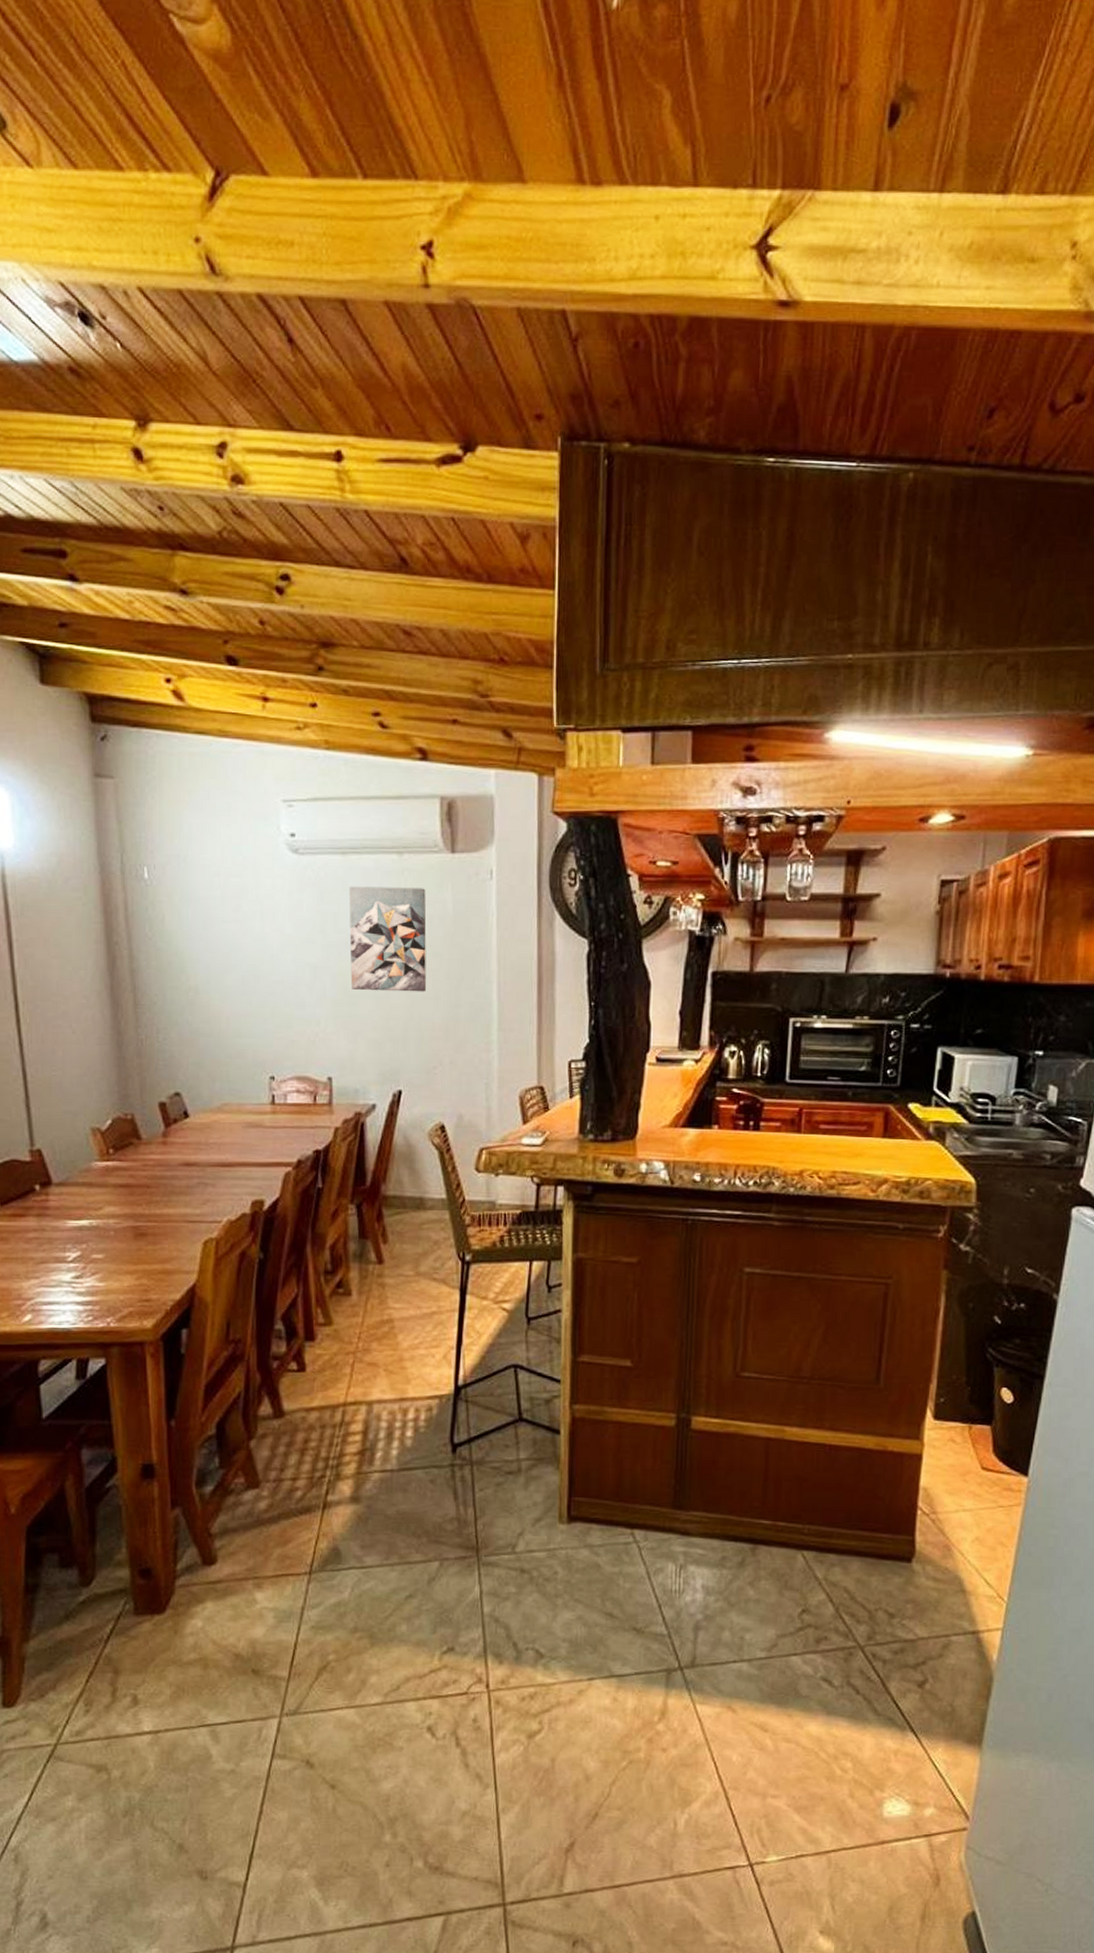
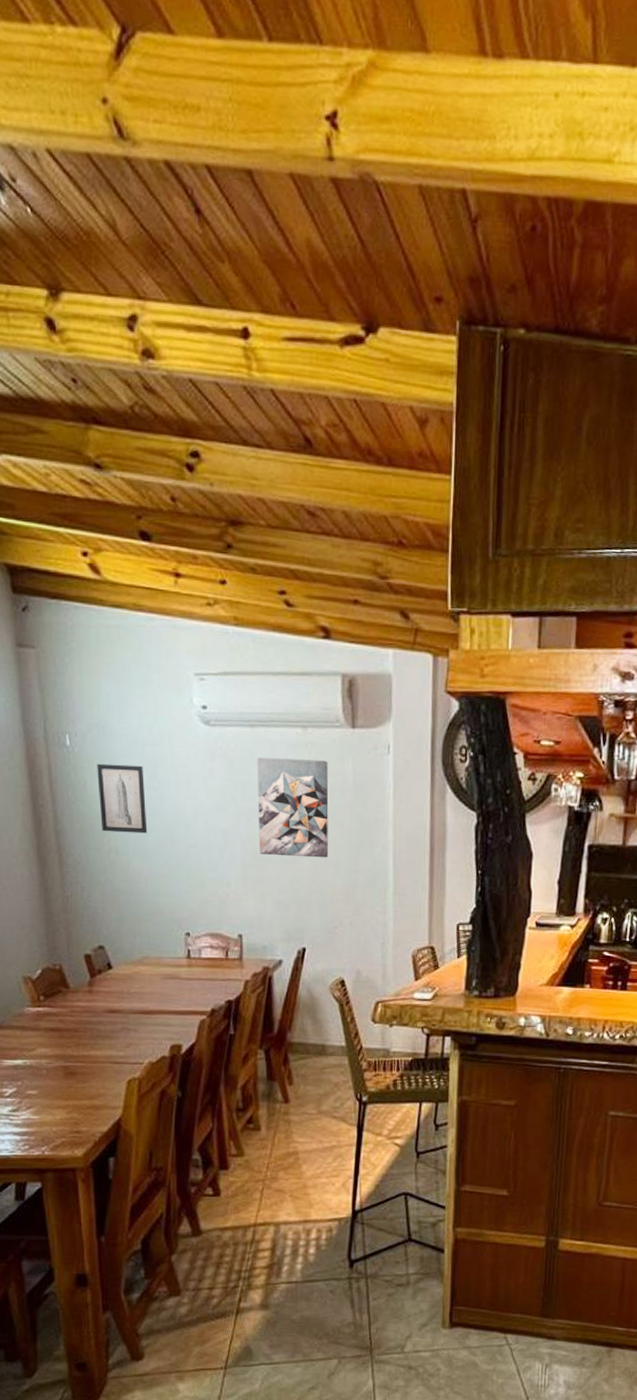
wall art: none [177,896,230,970] -> present [97,763,148,834]

